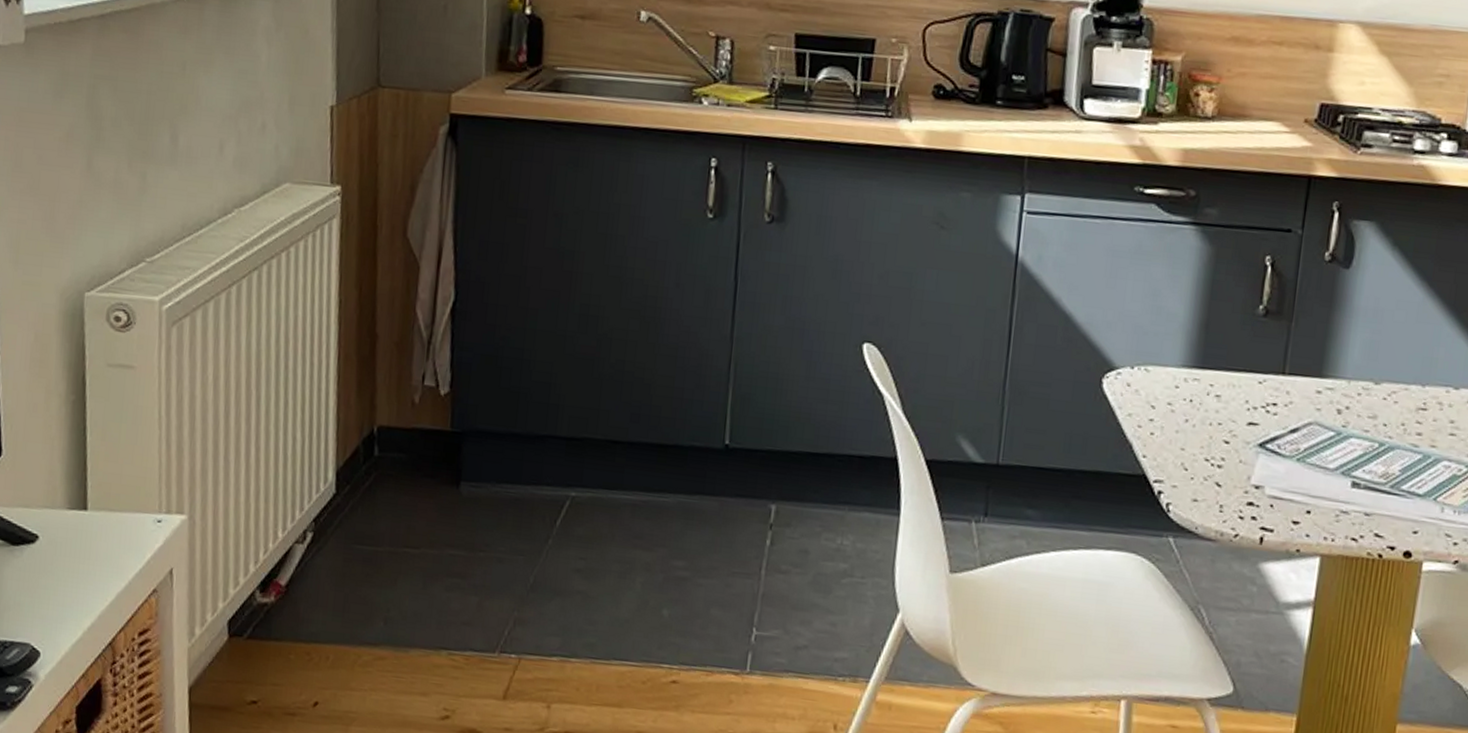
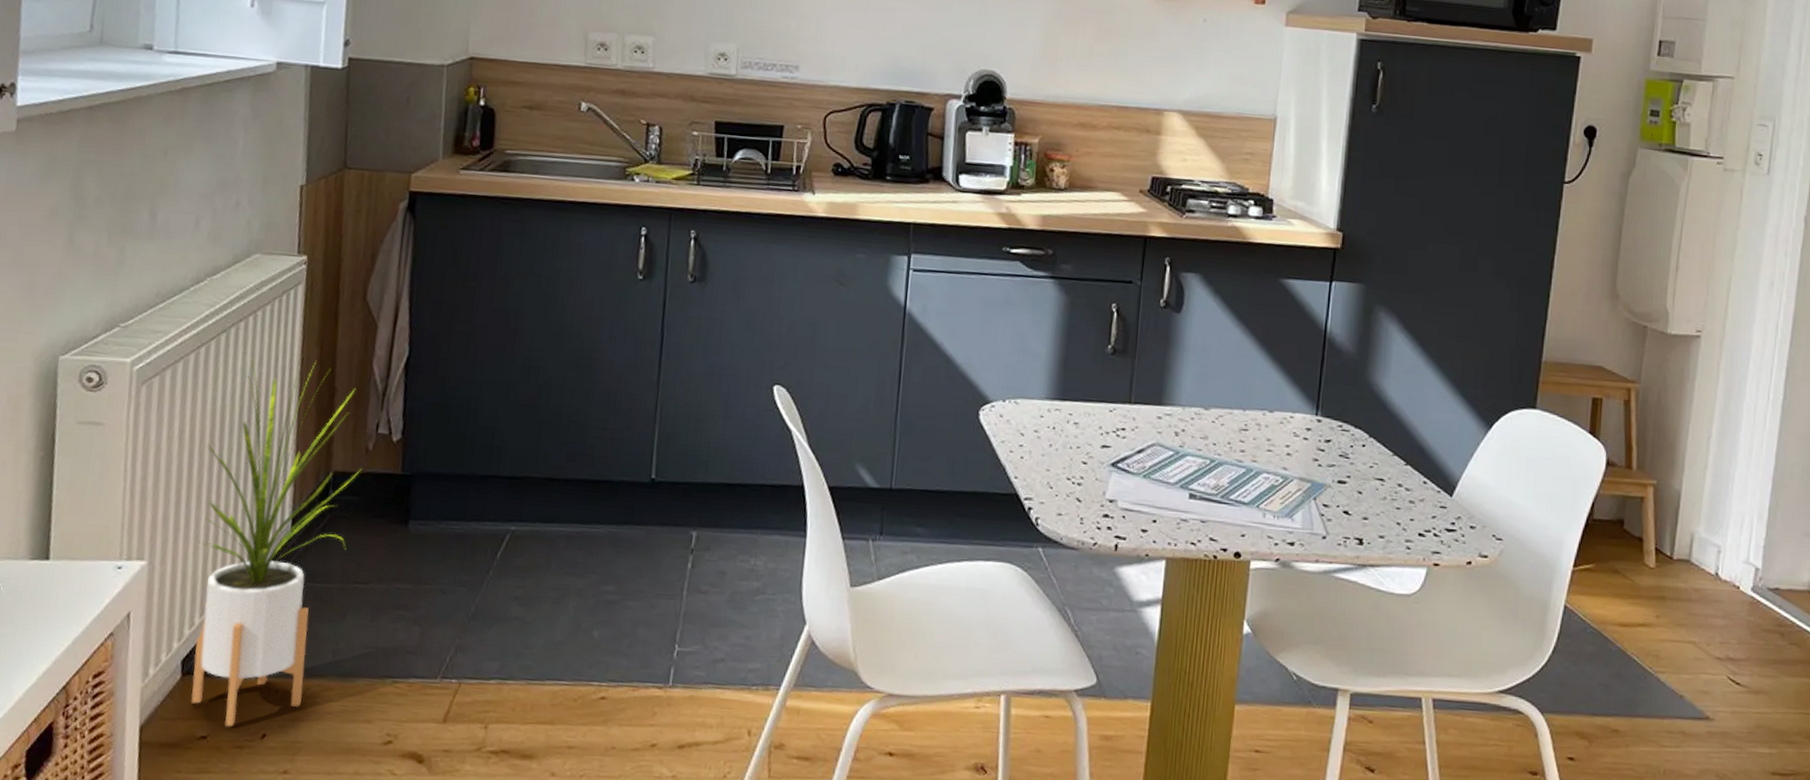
house plant: none [239,300,408,693] -> present [191,359,362,727]

